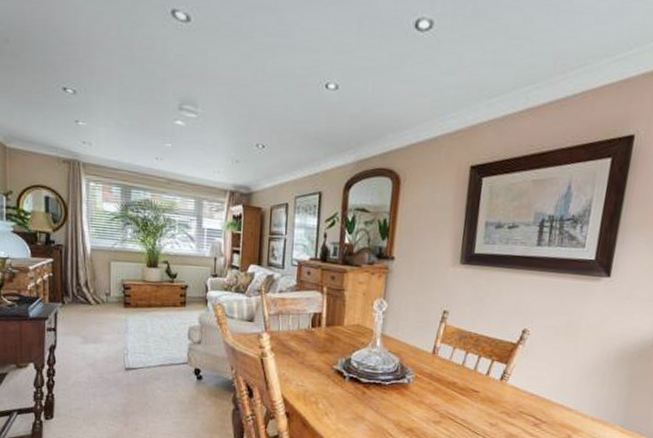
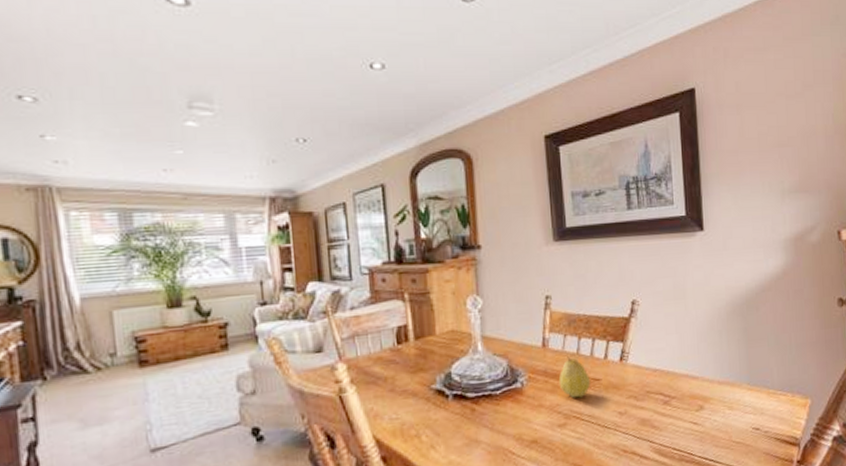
fruit: none [441,366,470,403] -> present [558,356,590,398]

